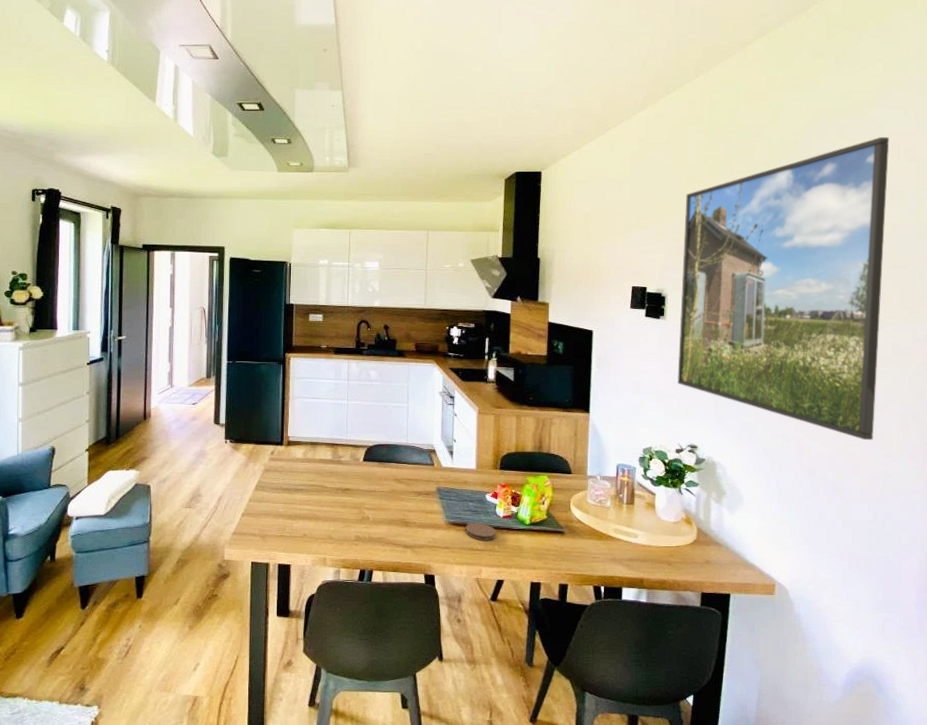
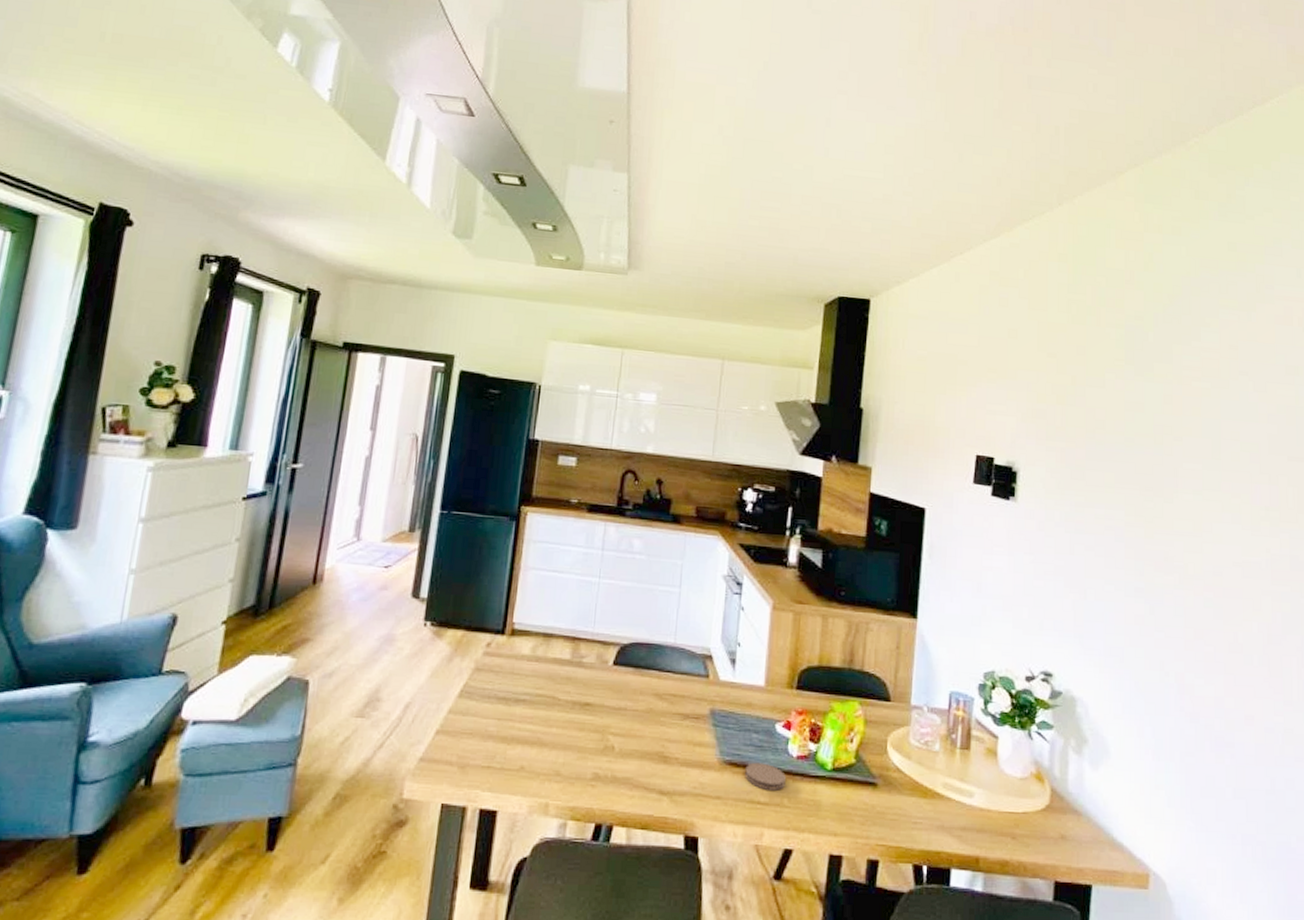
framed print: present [678,137,890,441] -> none [1030,299,1281,681]

